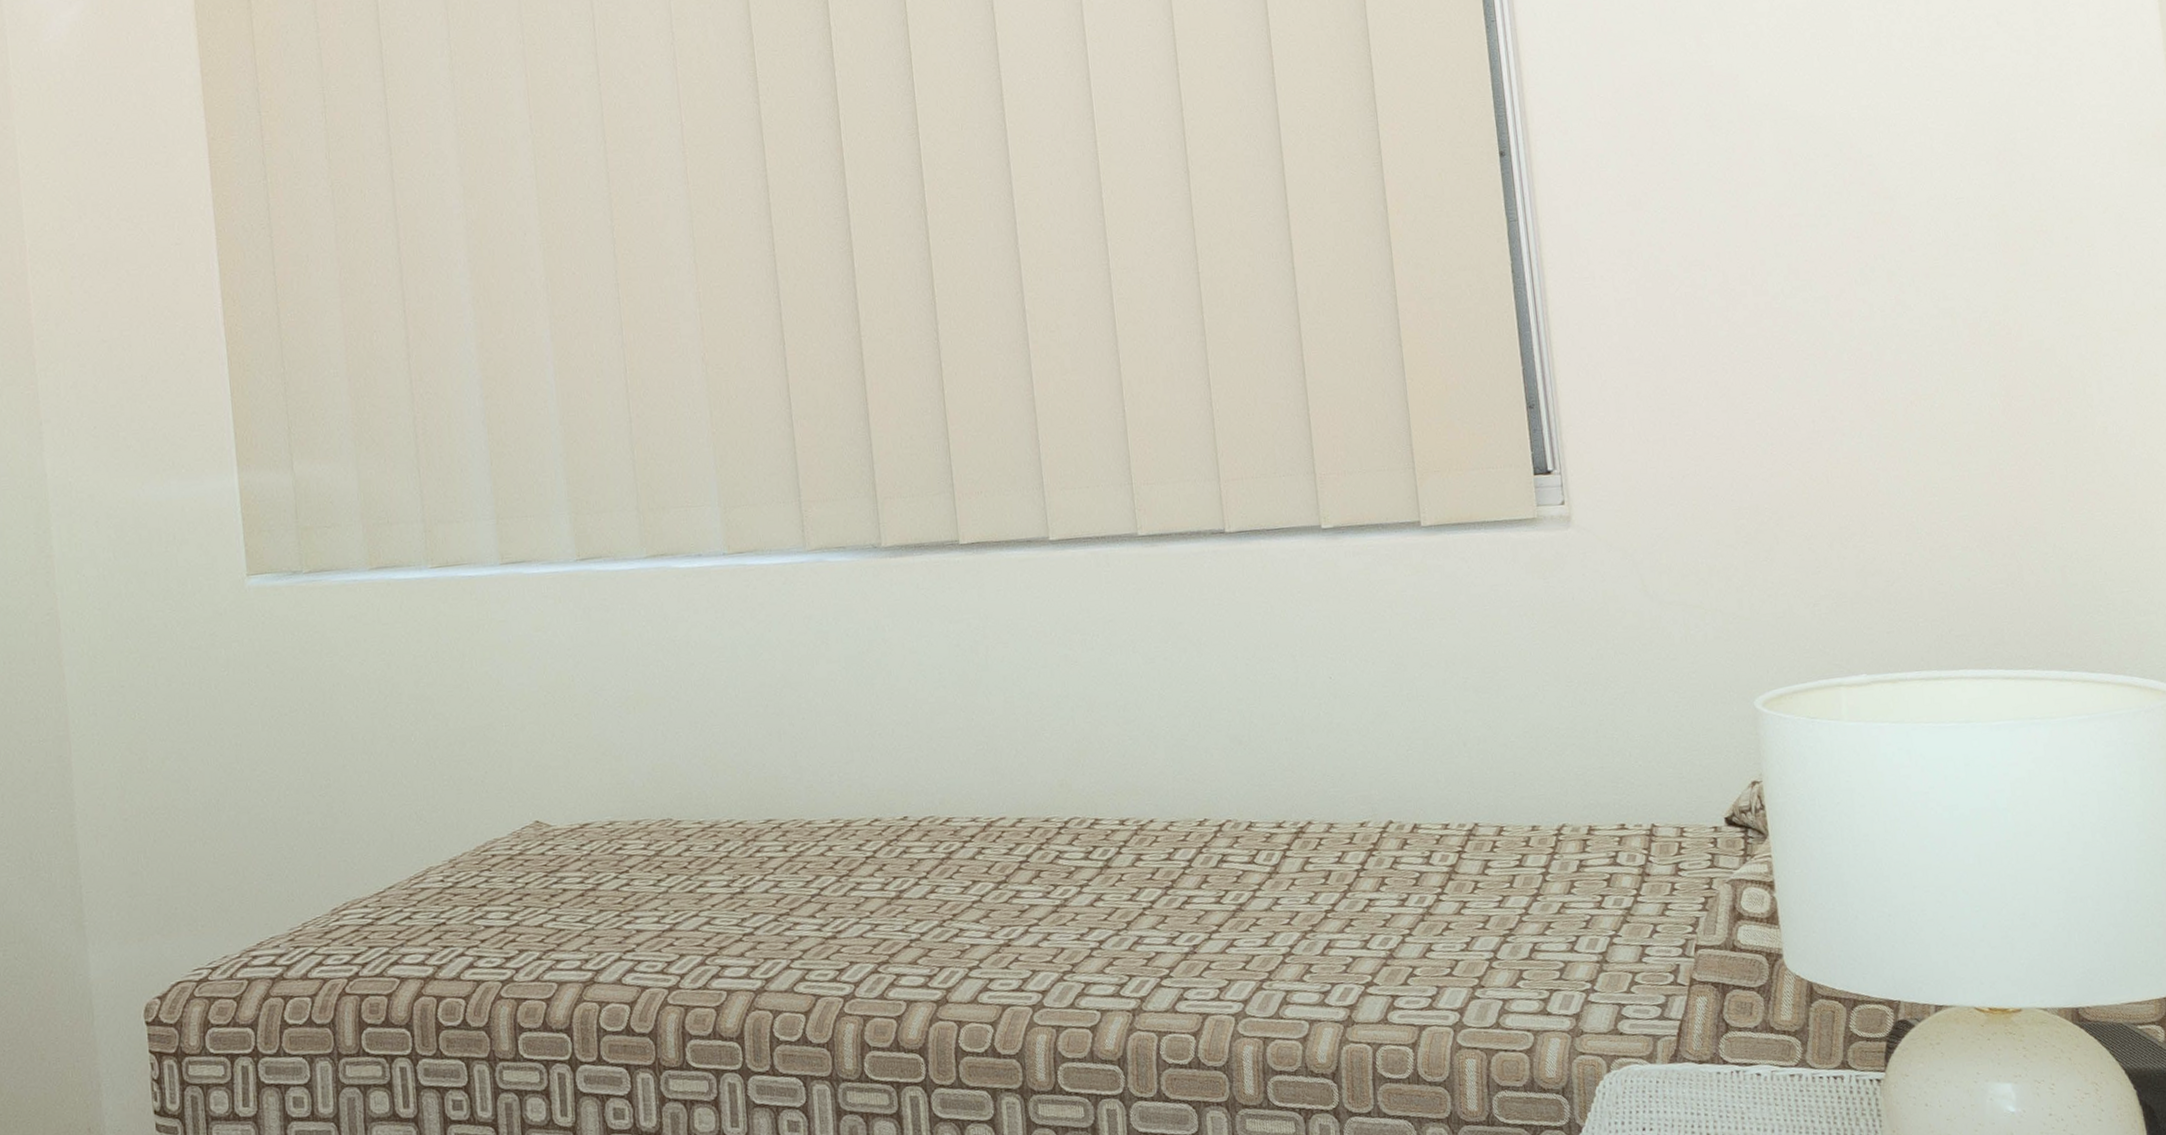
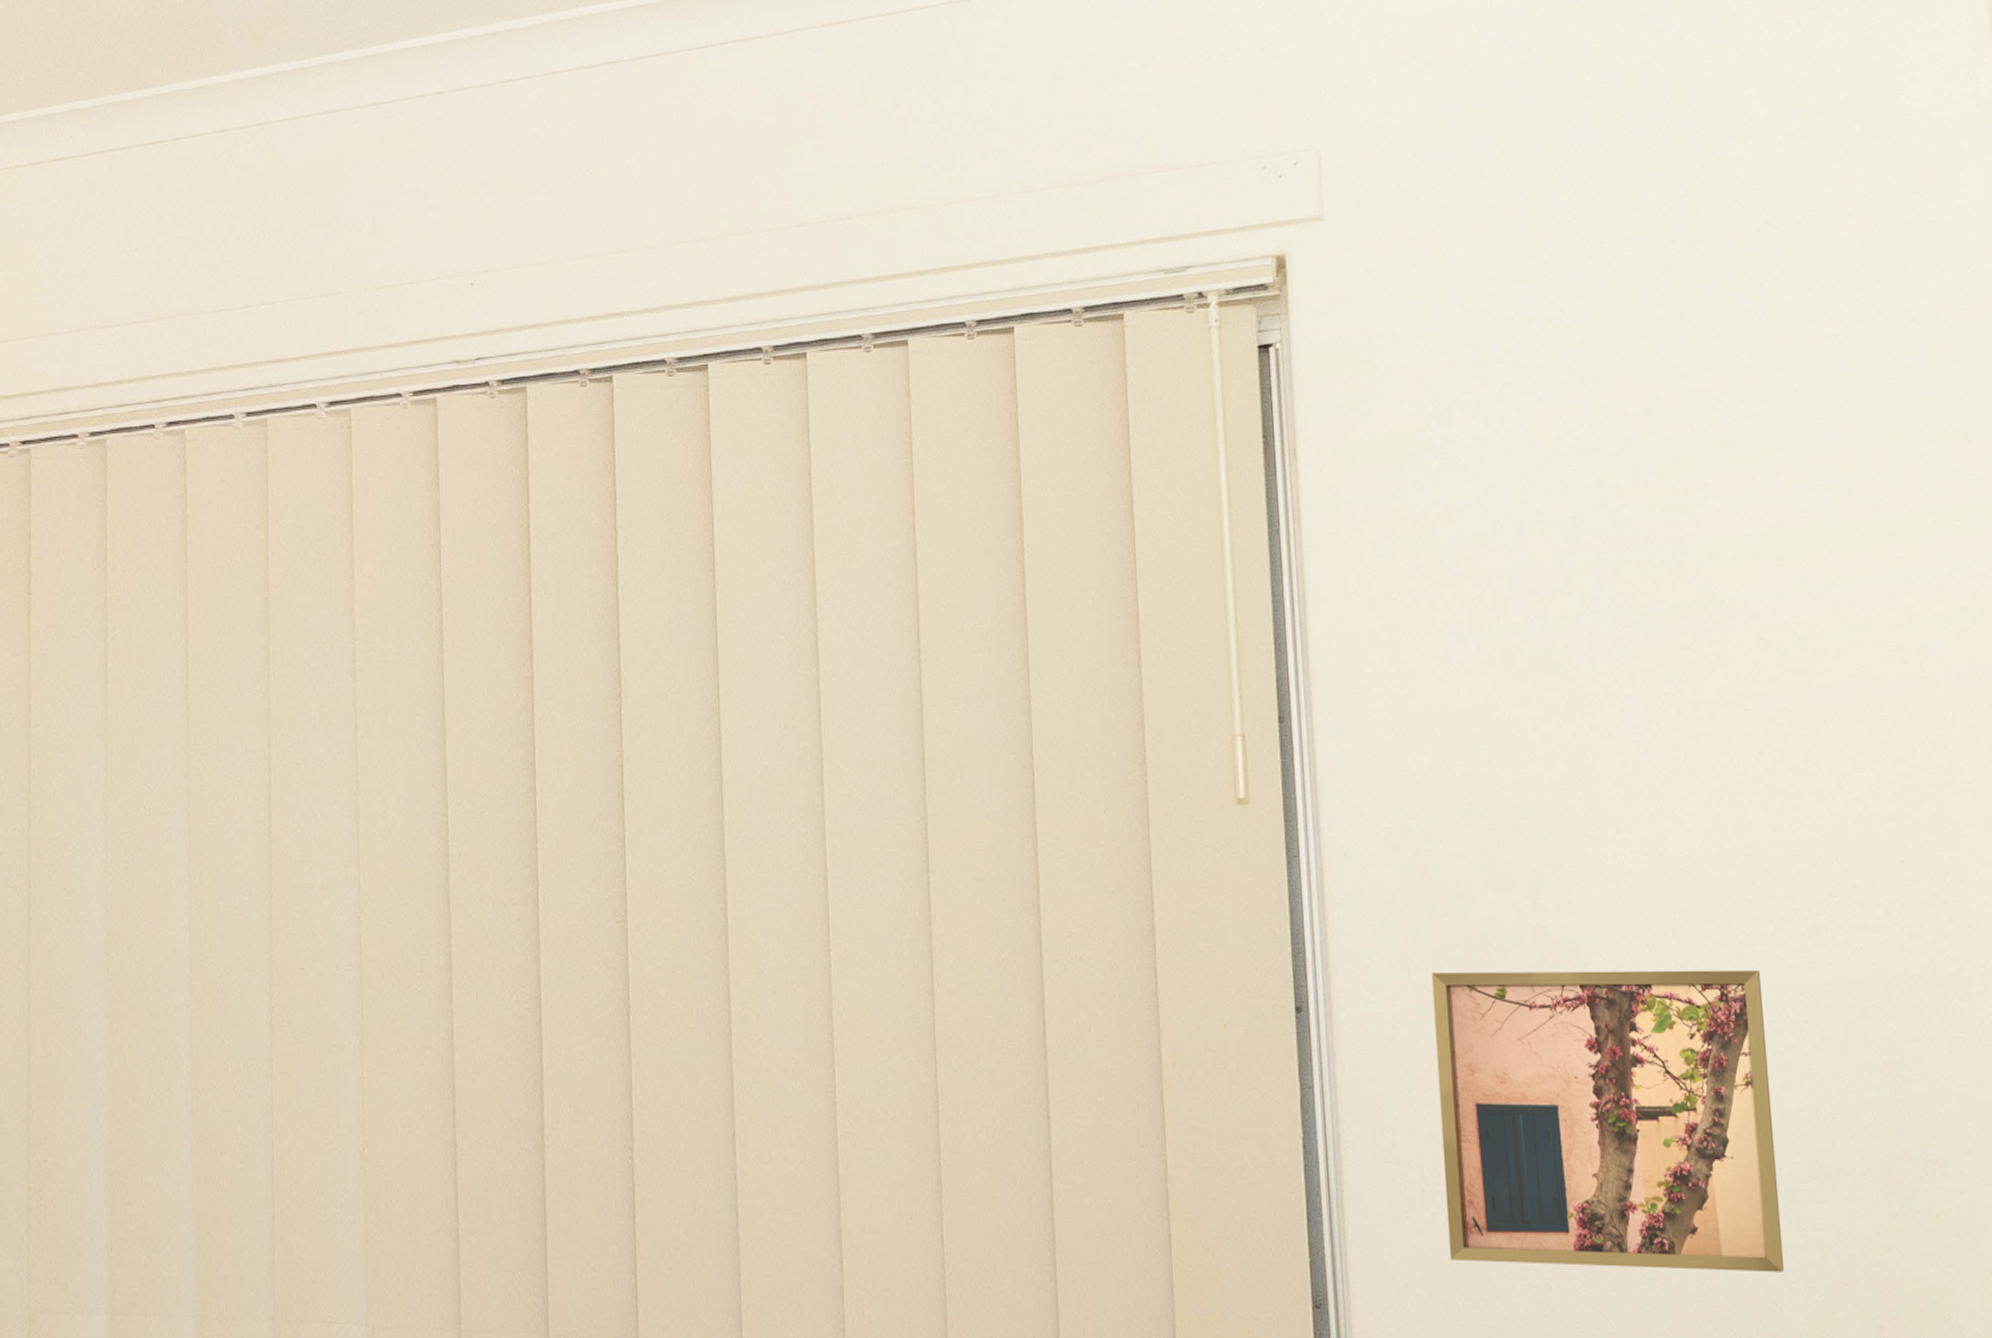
wall art: none [1613,82,1922,356] -> present [1431,970,1785,1272]

